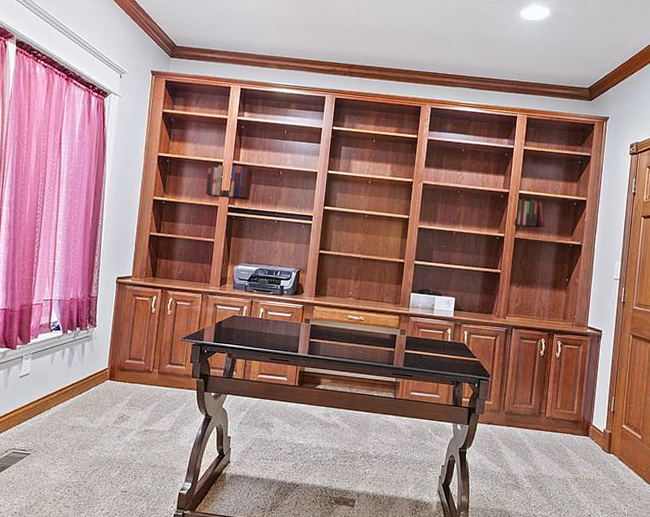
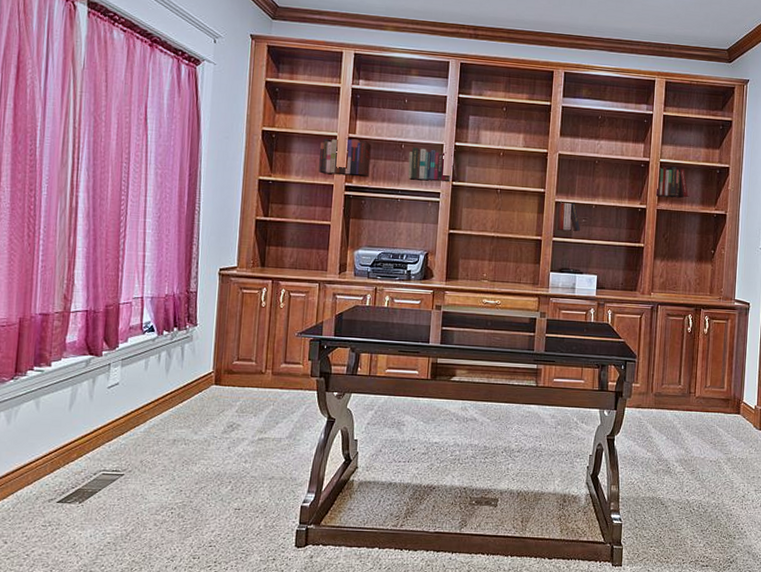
books: none [284,174,331,208] -> present [407,147,460,183]
books: none [419,227,441,256] -> present [557,200,580,231]

